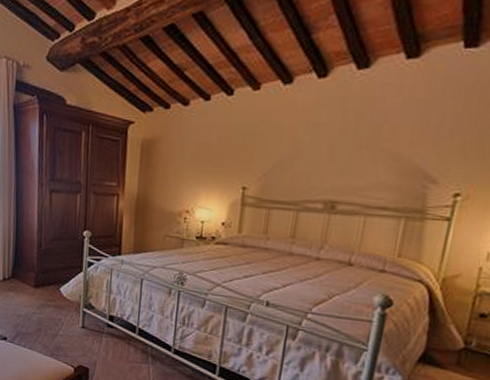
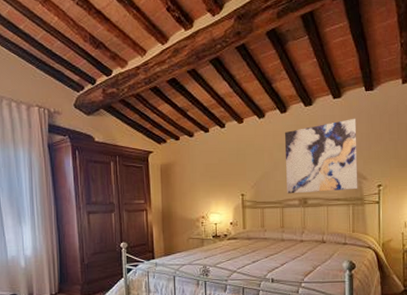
wall art: none [308,89,439,197] -> present [284,118,358,194]

